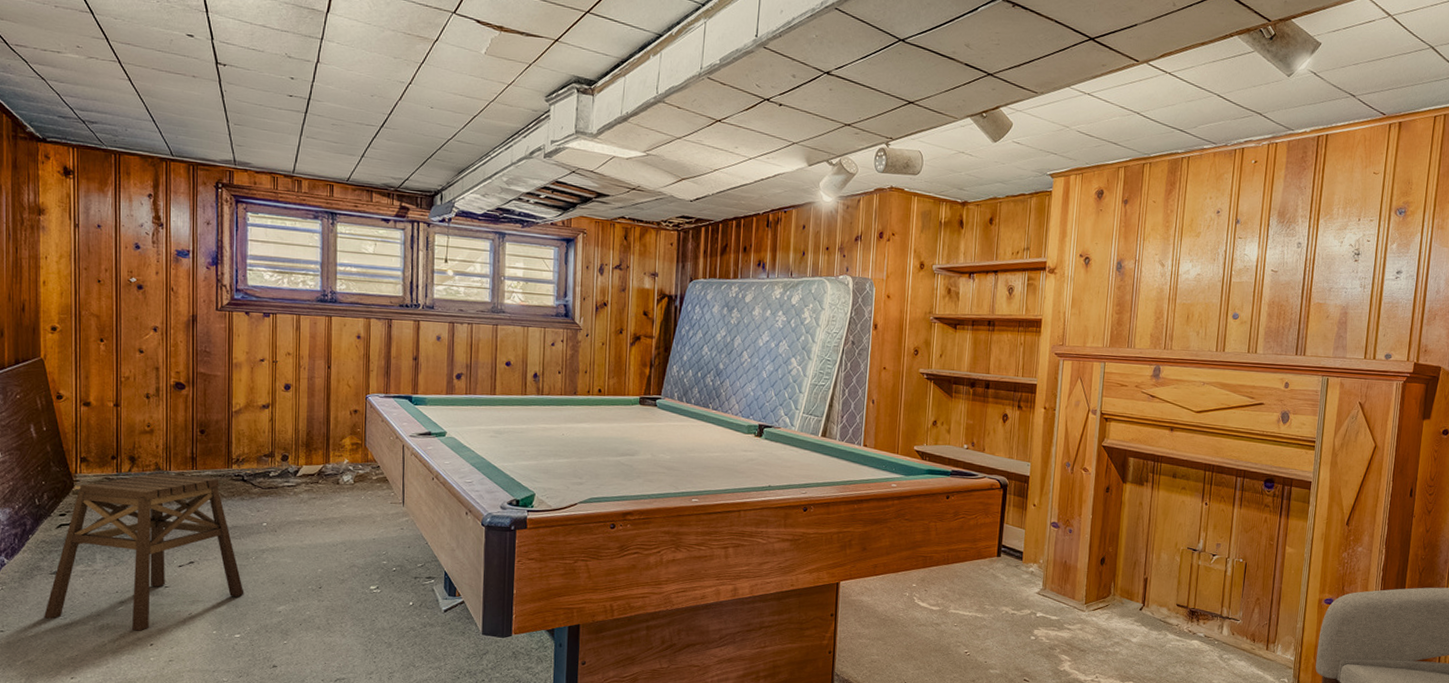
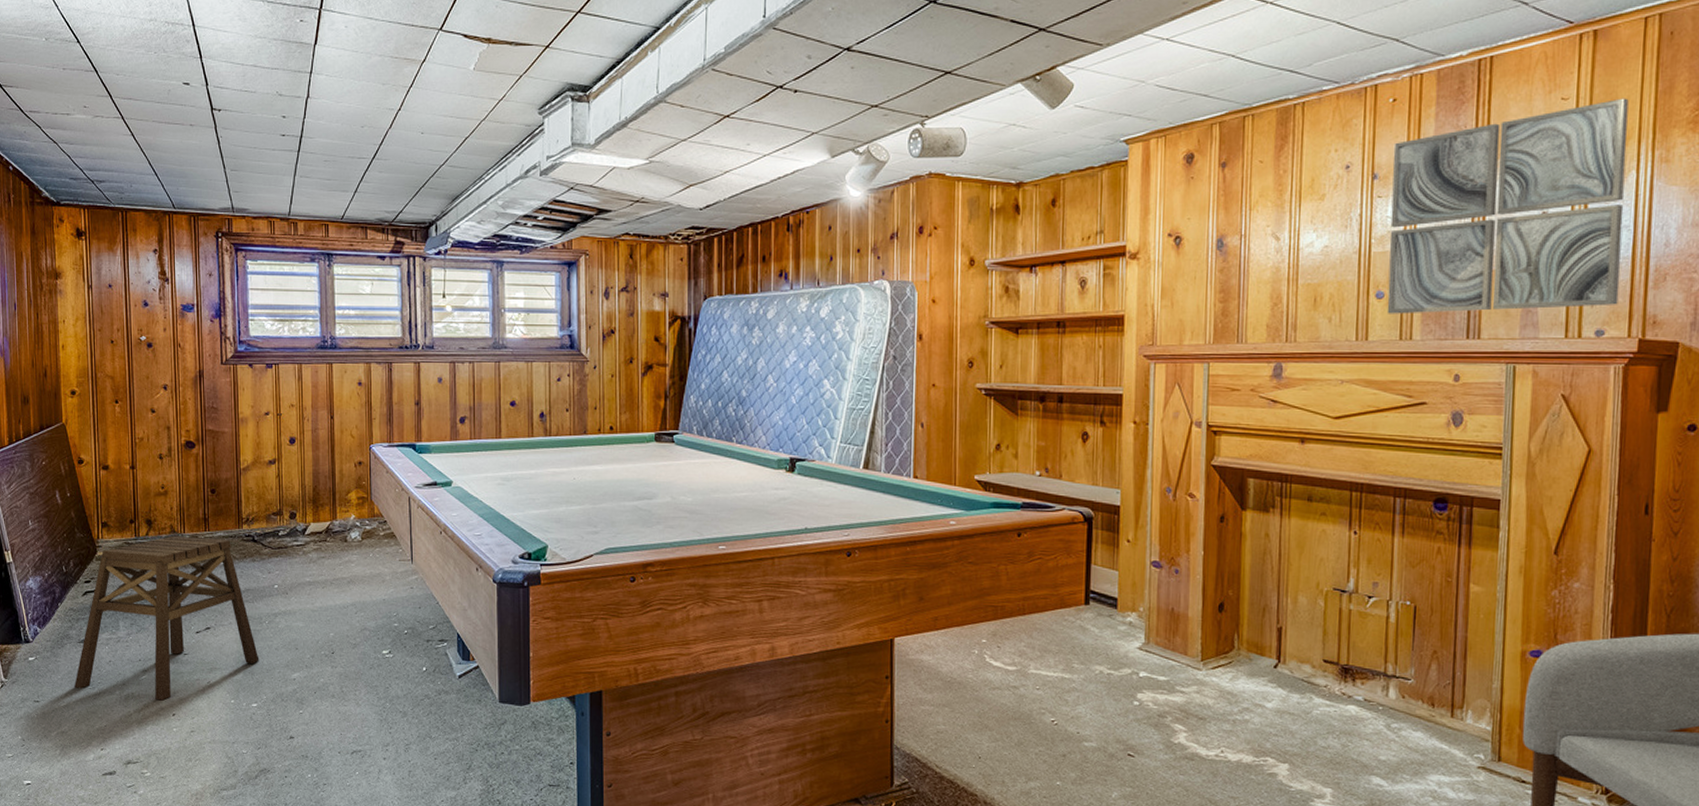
wall art: none [1240,176,1419,336] -> present [1387,98,1629,314]

